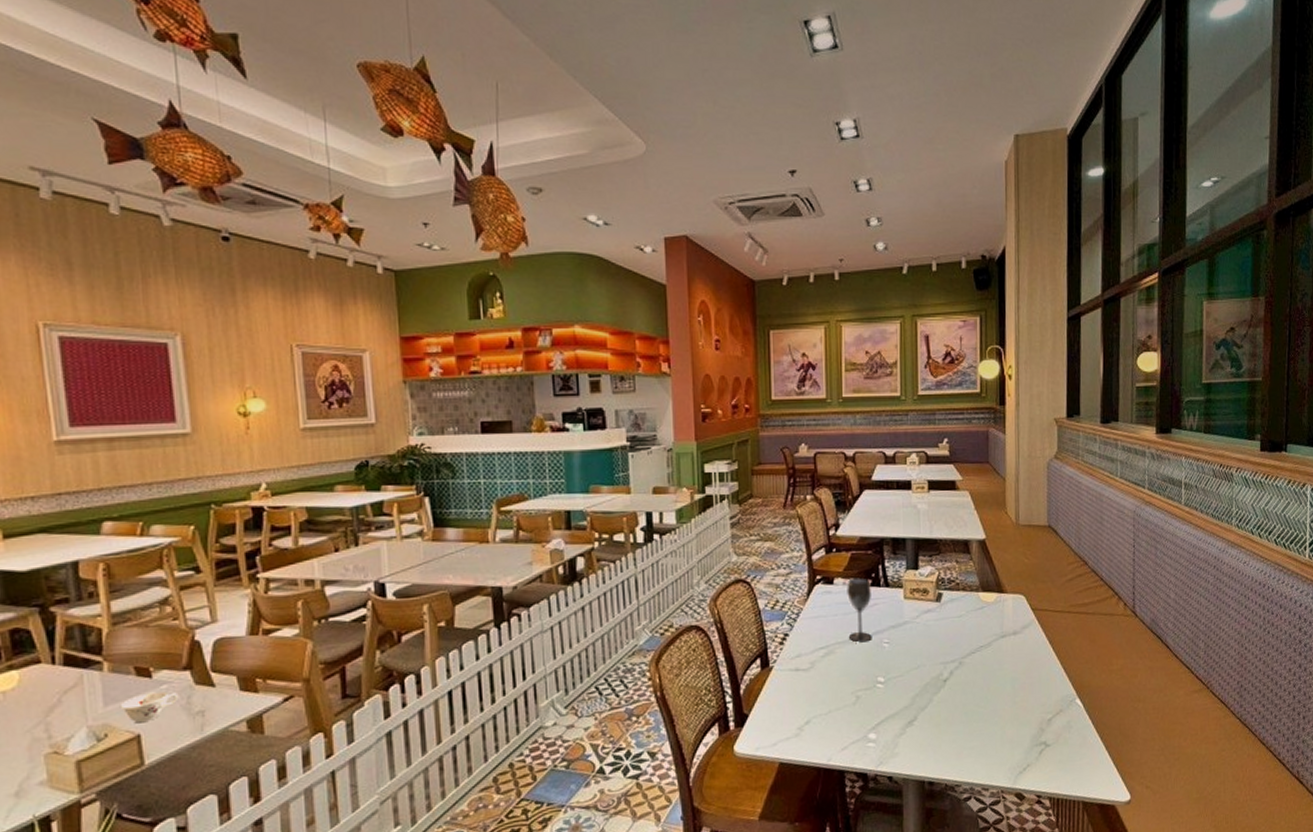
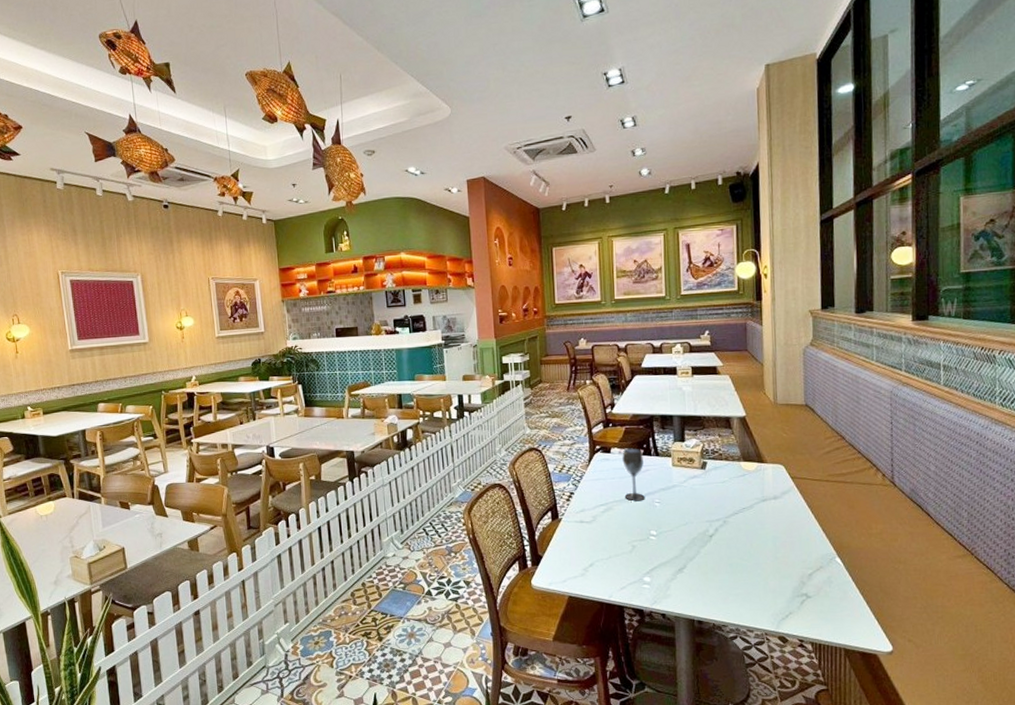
teacup: present [121,691,179,724] -> none [113,519,146,540]

